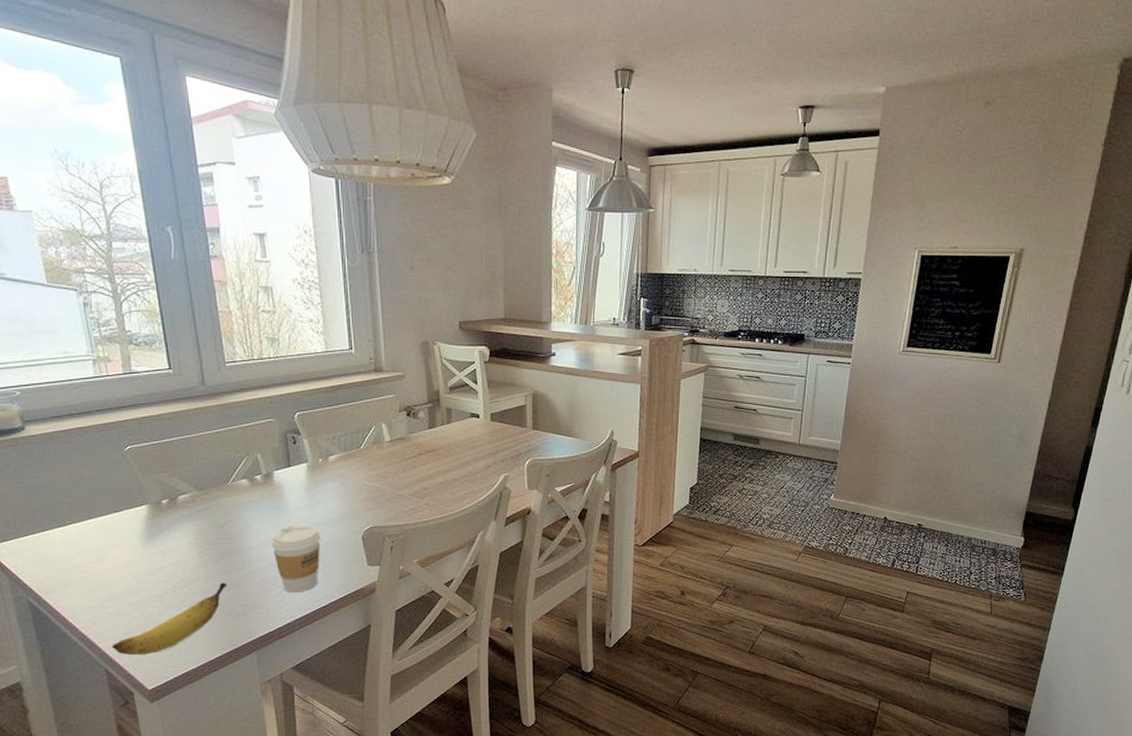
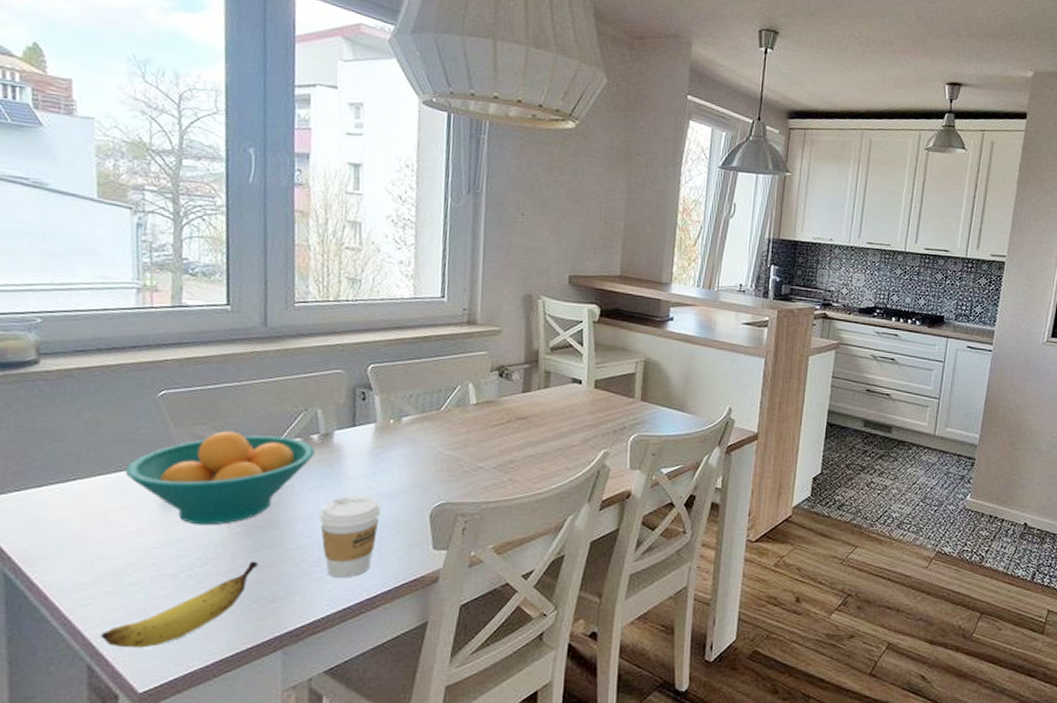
fruit bowl: none [108,477,260,556] -> present [124,431,315,526]

